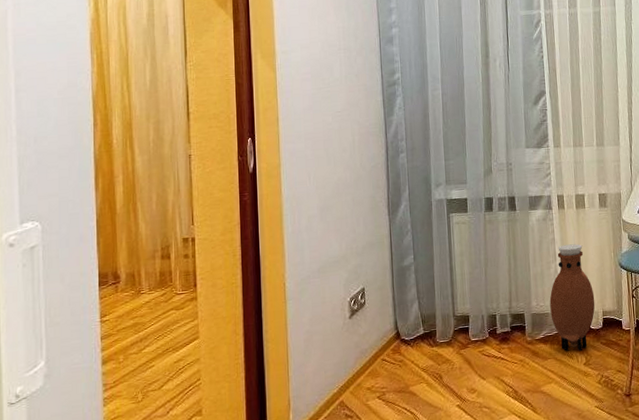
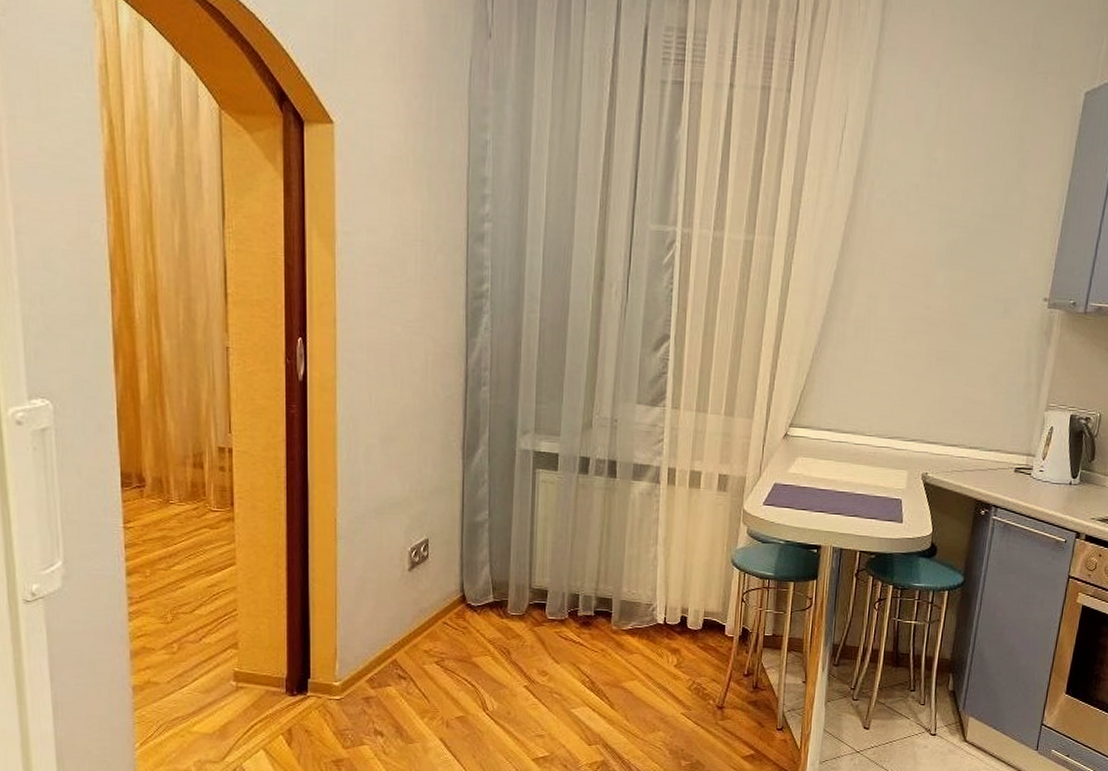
vase: present [549,244,595,351] -> none [643,528,698,650]

